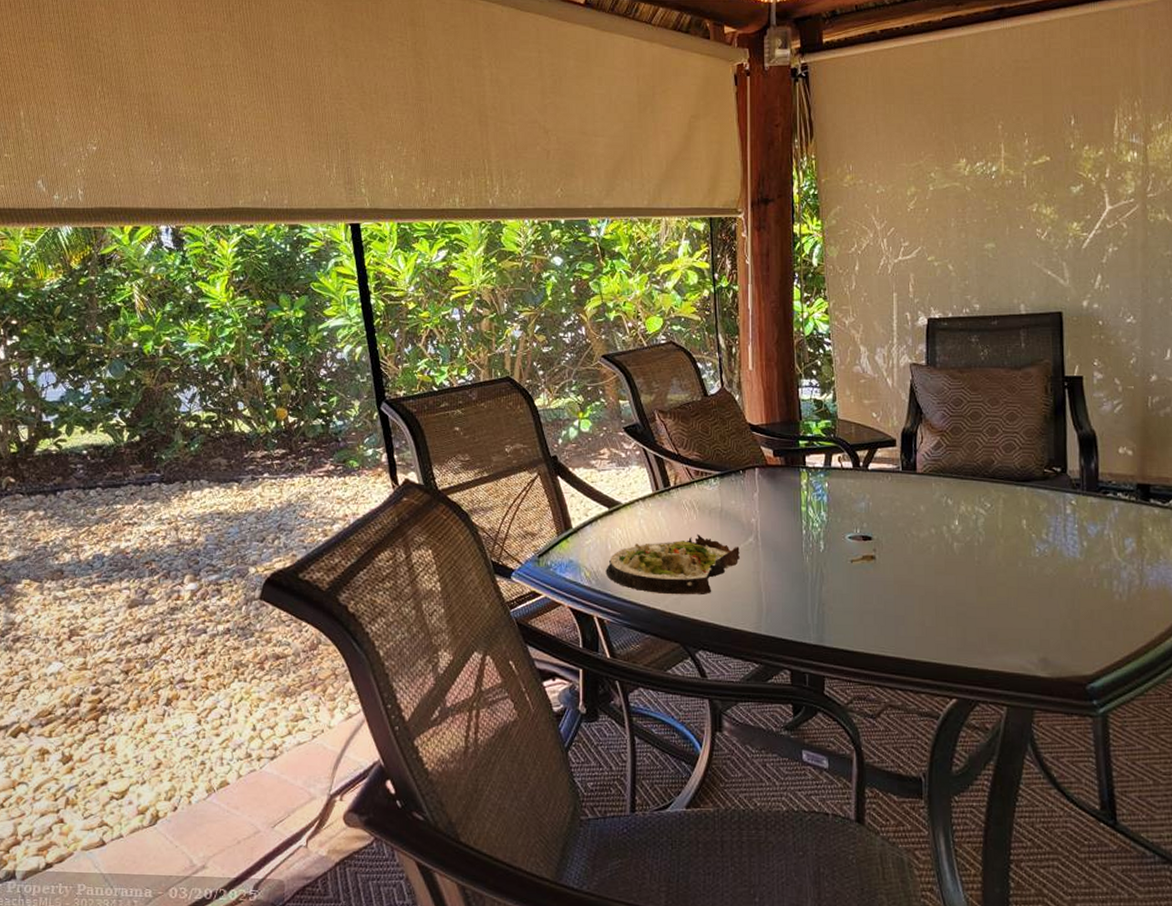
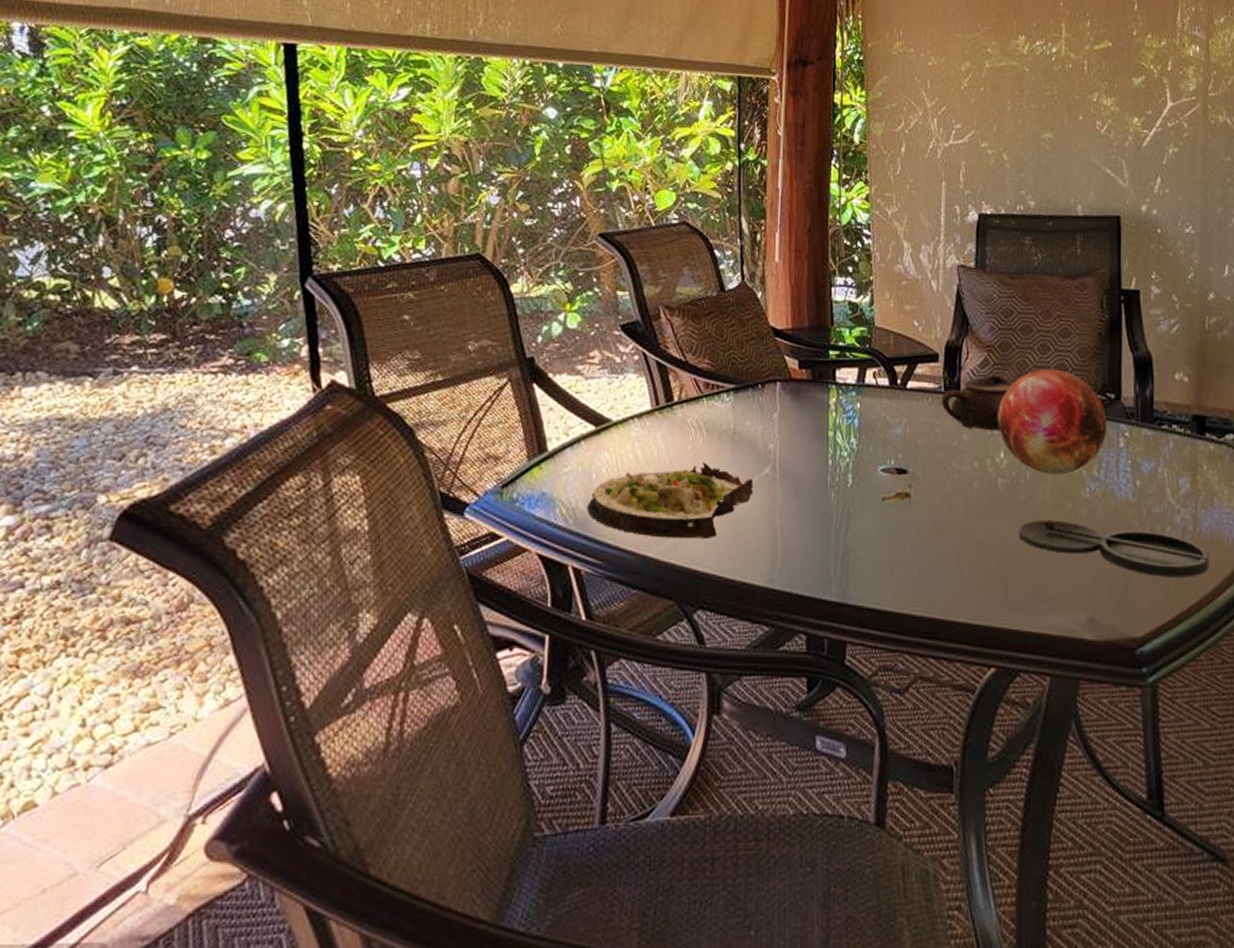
teapot: none [899,455,966,503] -> present [941,374,1015,431]
decorative orb: none [952,448,1054,538] -> present [998,368,1107,475]
plate: none [974,576,1156,624] -> present [1019,520,1209,578]

